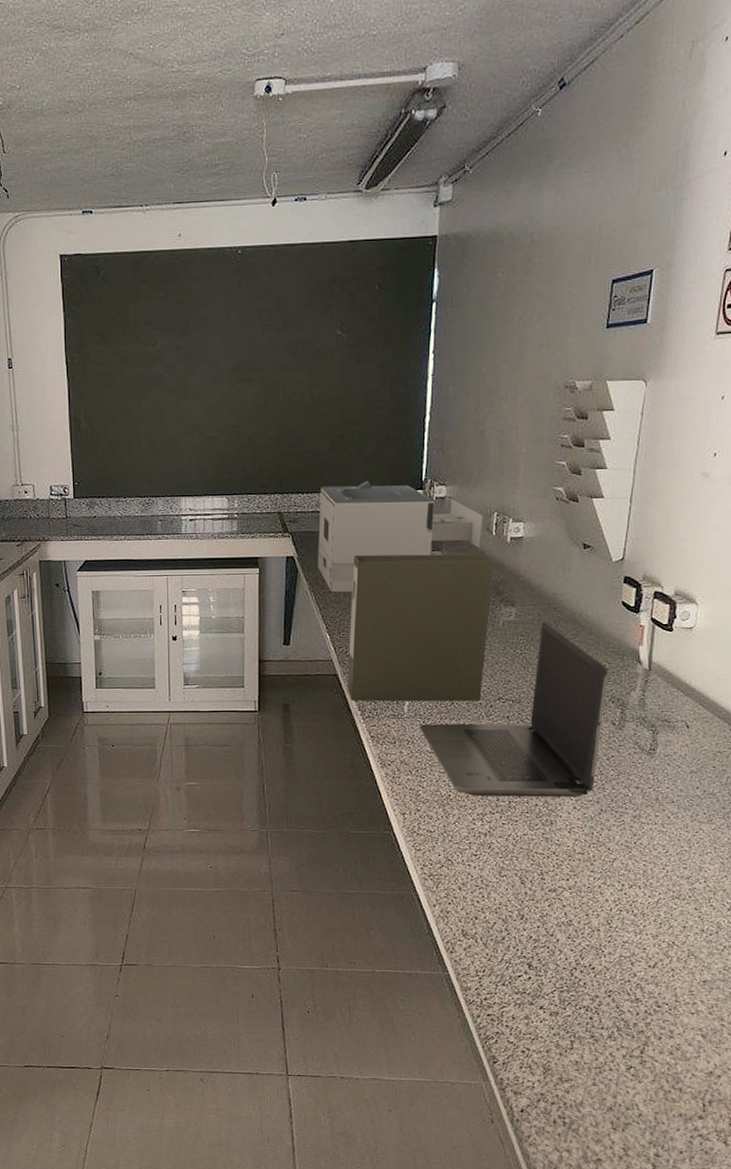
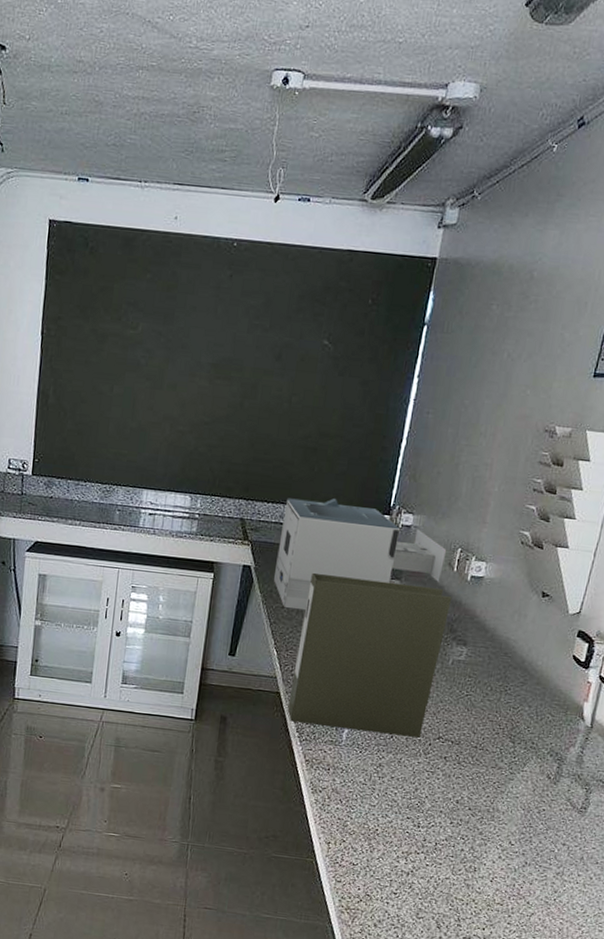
laptop computer: present [420,621,607,797] -> none [356,665,550,847]

